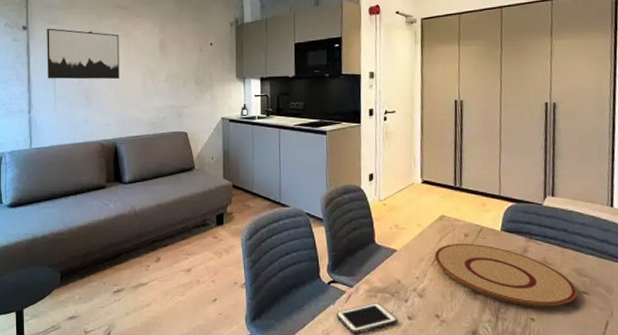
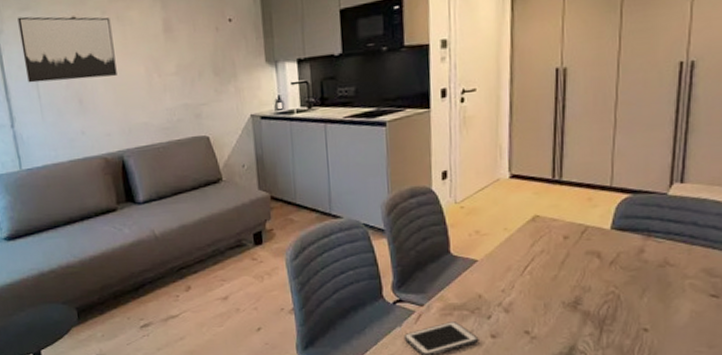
plate: present [435,244,578,308] -> none [525,247,706,316]

